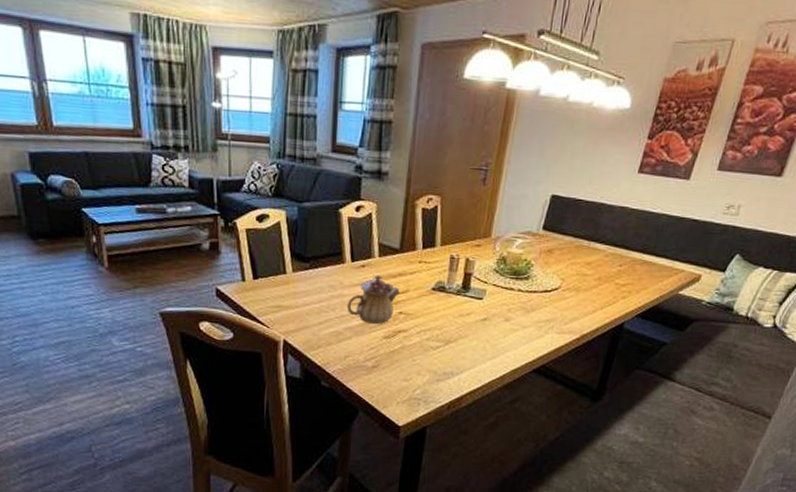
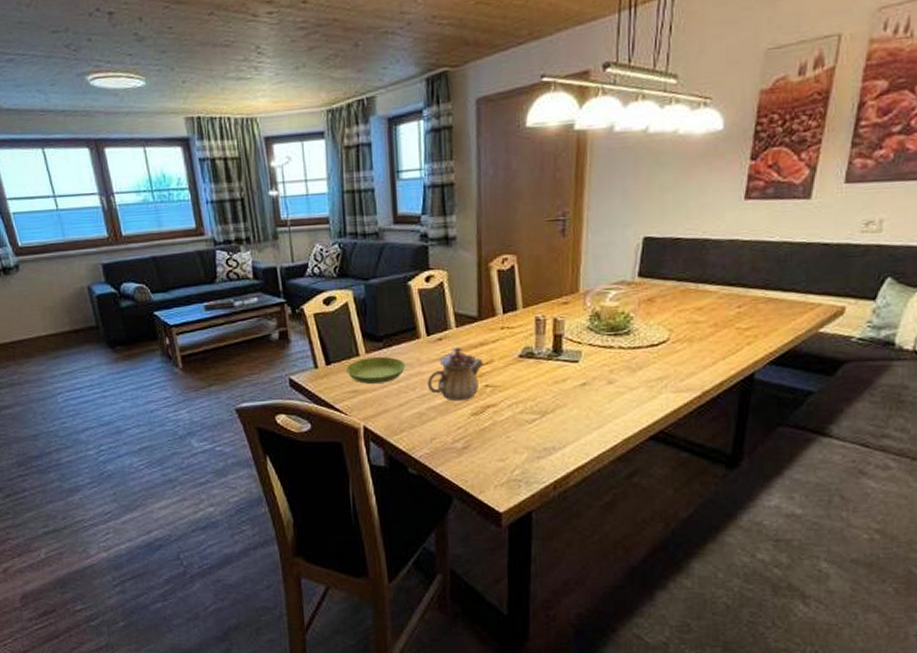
saucer: none [271,275,329,301] -> present [345,356,406,384]

